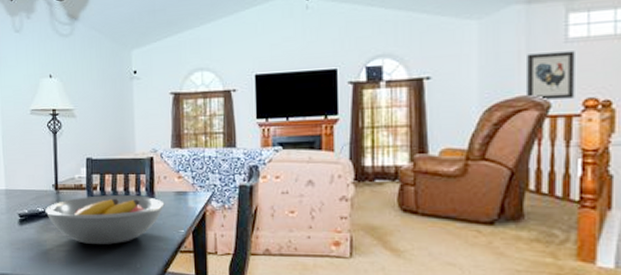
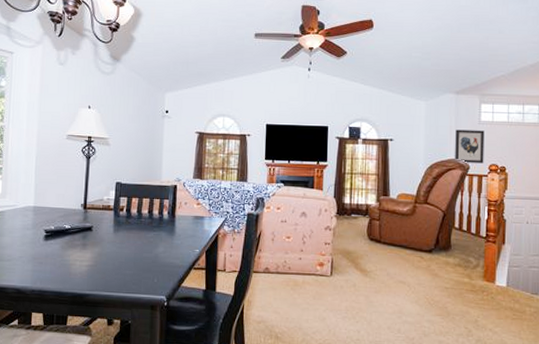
fruit bowl: present [45,195,165,244] -> none [72,216,184,261]

